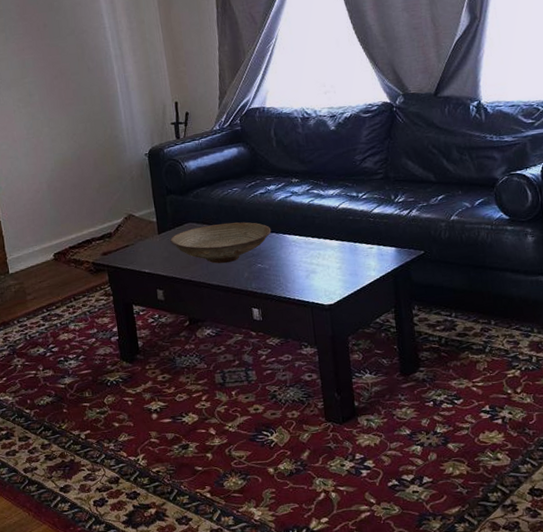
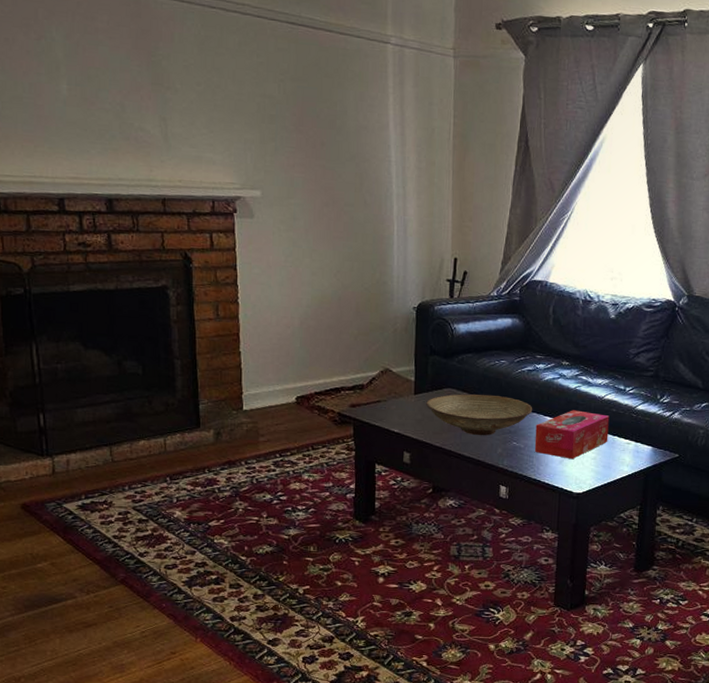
tissue box: none [276,223,350,273] -> present [534,410,610,460]

